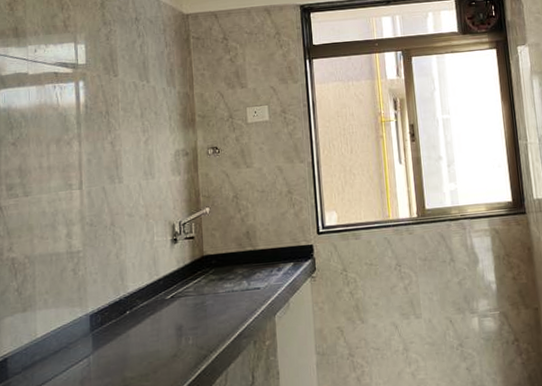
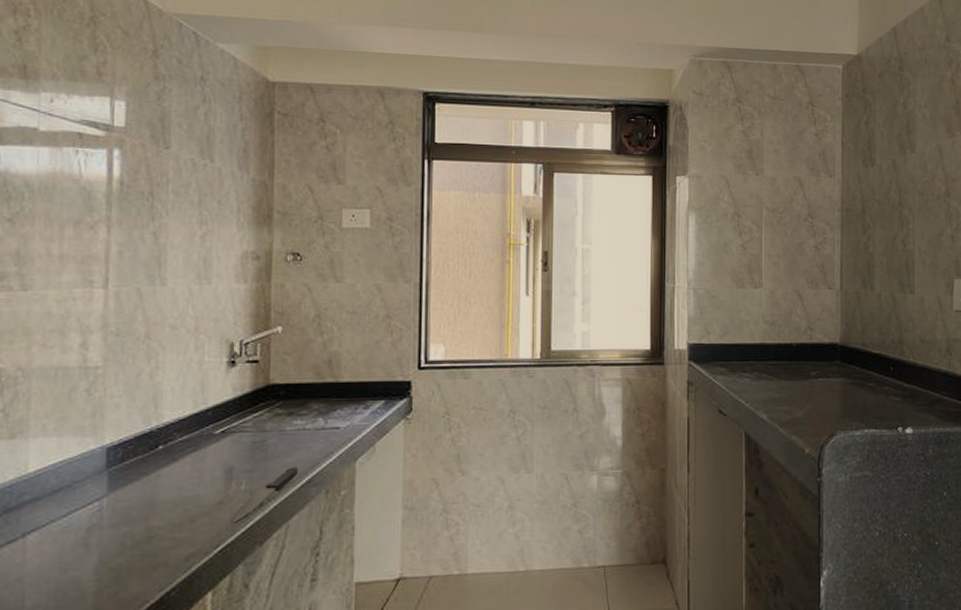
kitchen knife: none [184,323,231,372] -> present [231,467,298,523]

